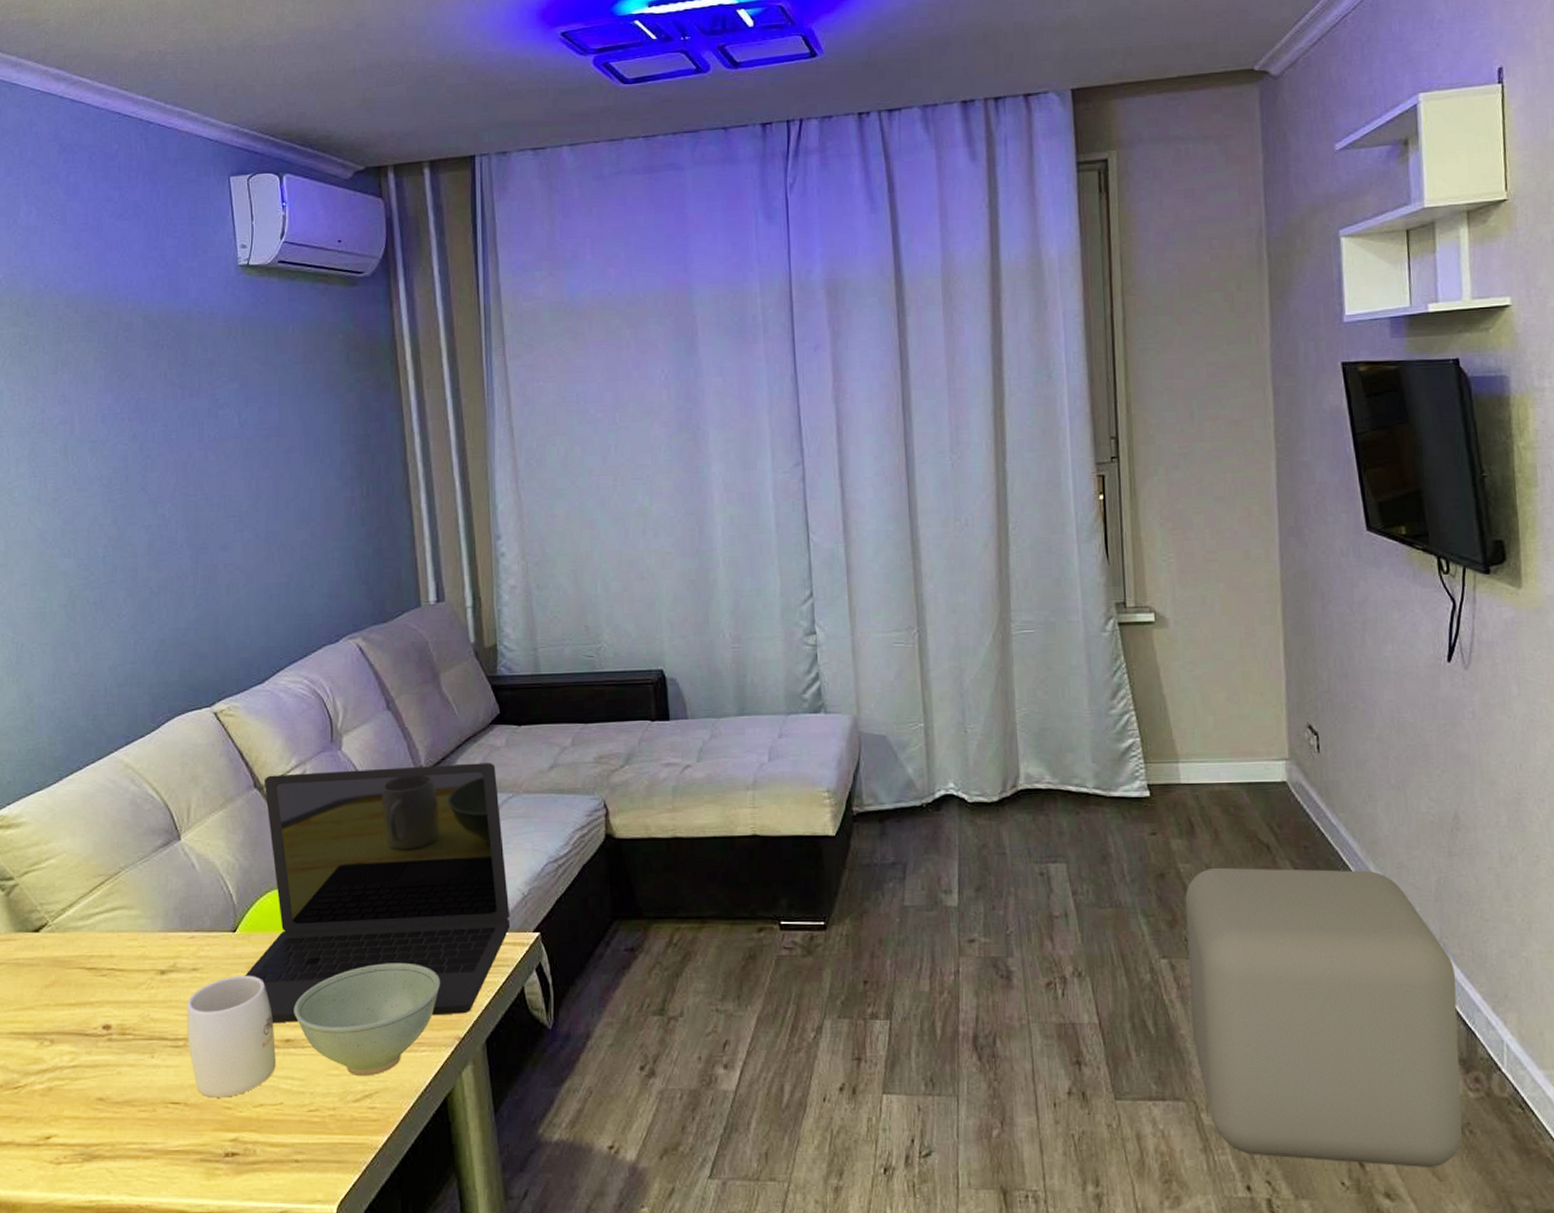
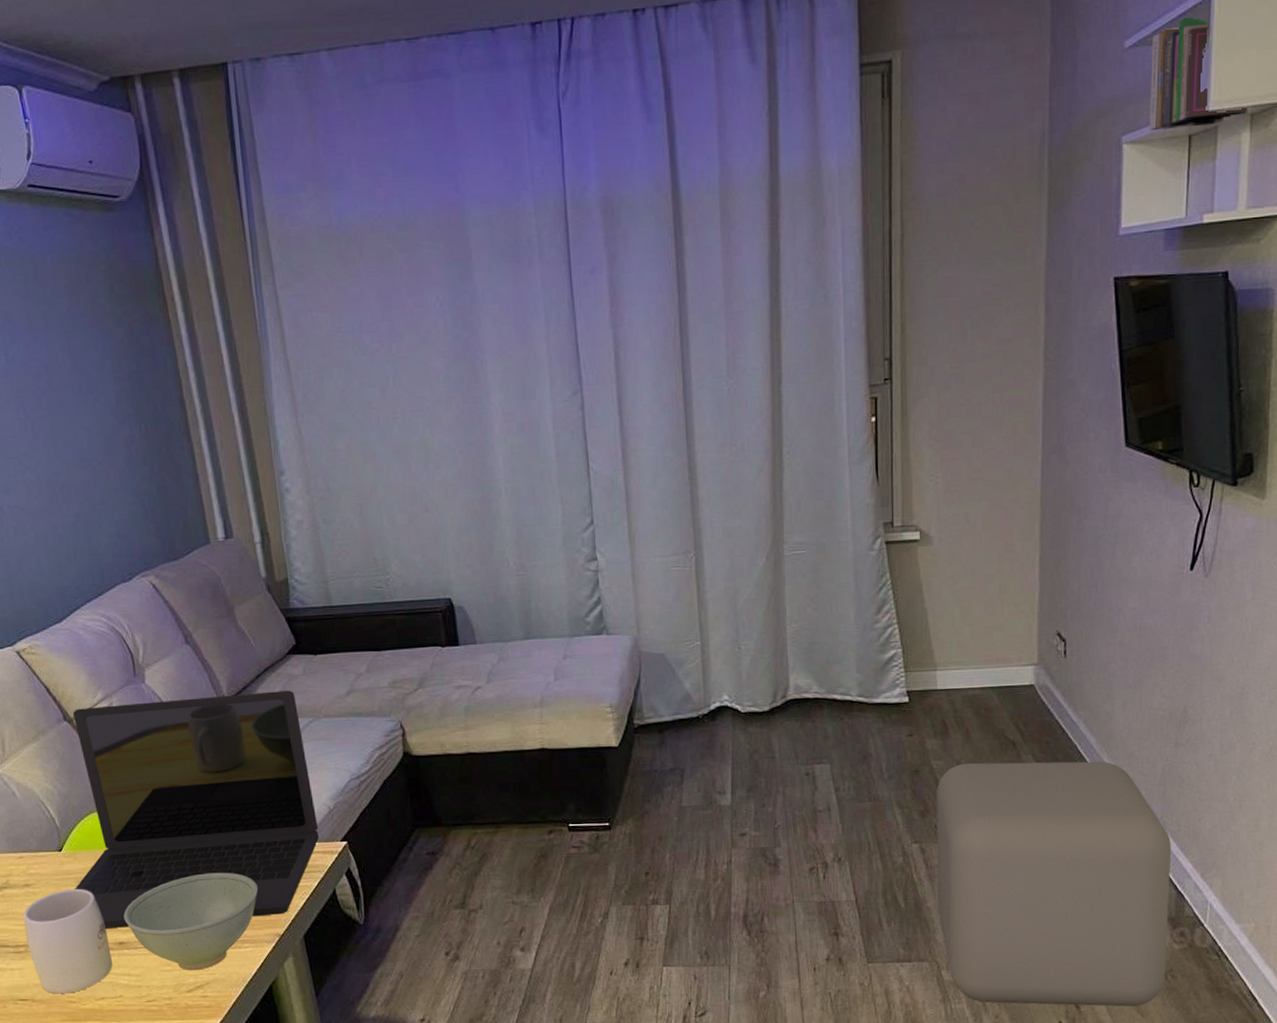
books: none [1362,122,1464,226] -> present [1149,15,1249,131]

